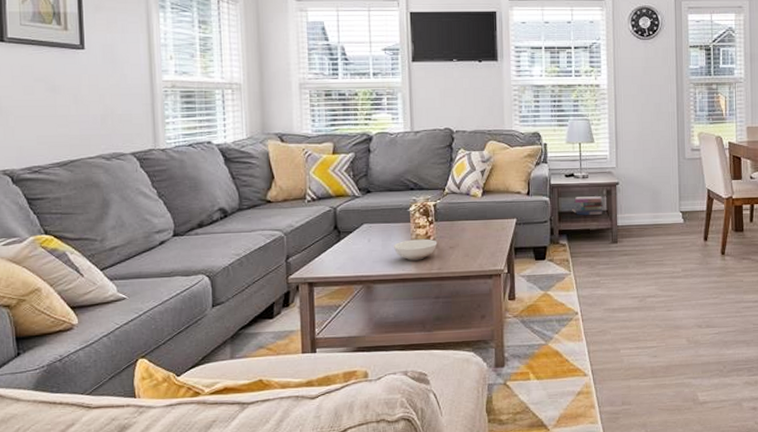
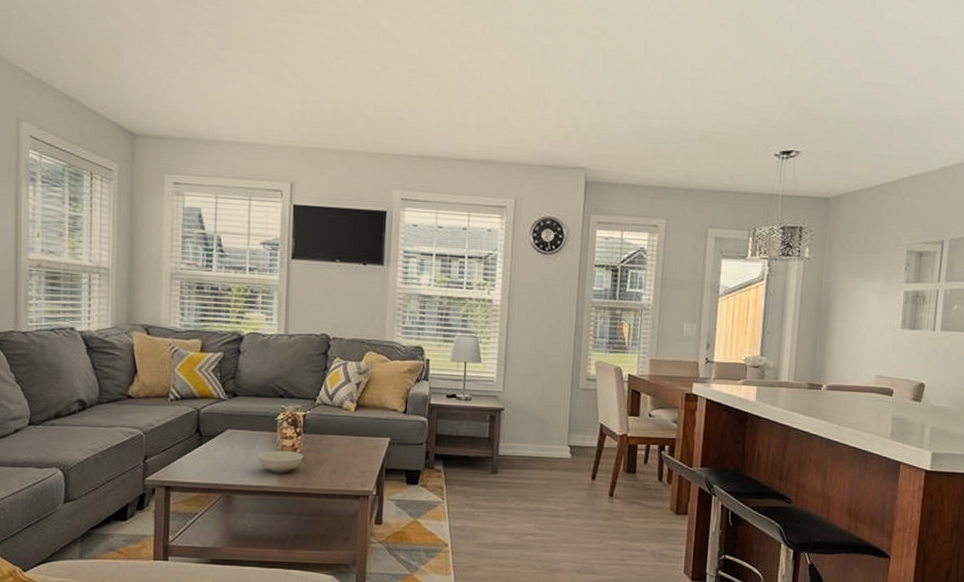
books: present [572,196,603,215] -> none [451,420,485,441]

